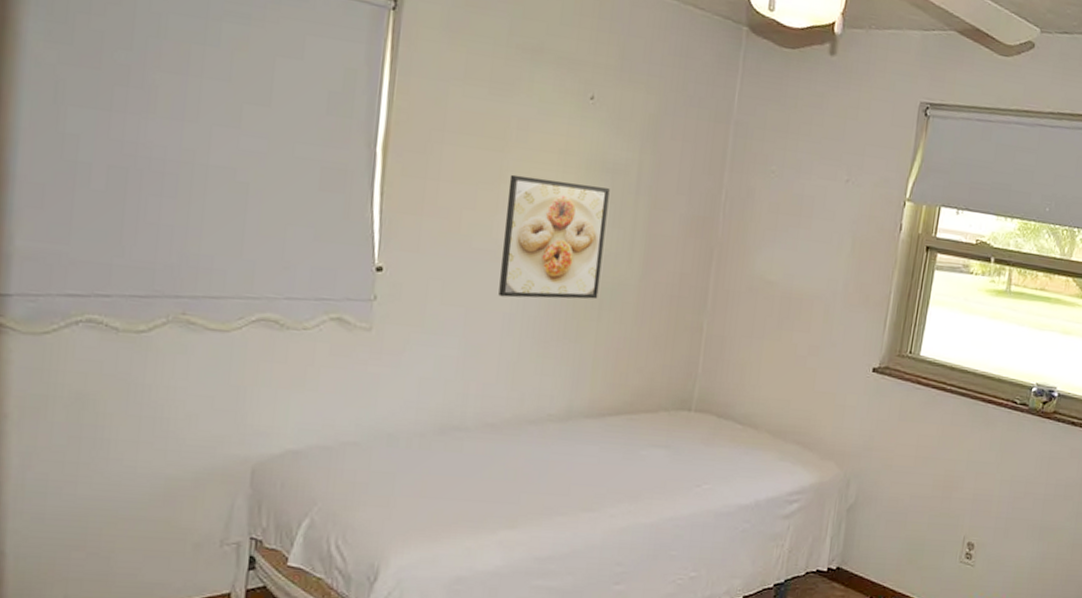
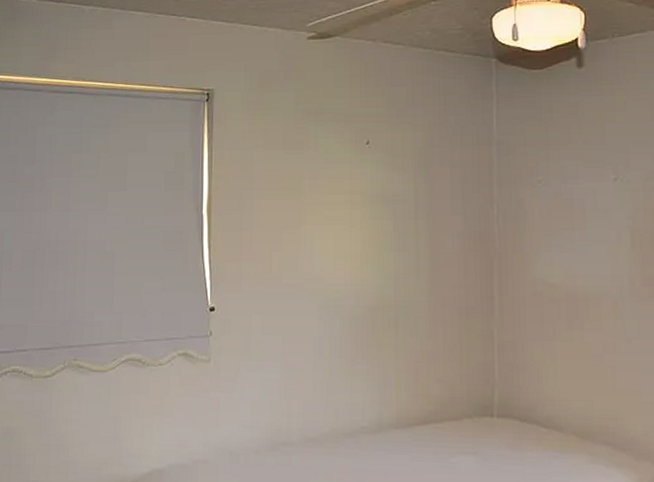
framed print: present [498,174,610,300] -> none [307,217,393,323]

